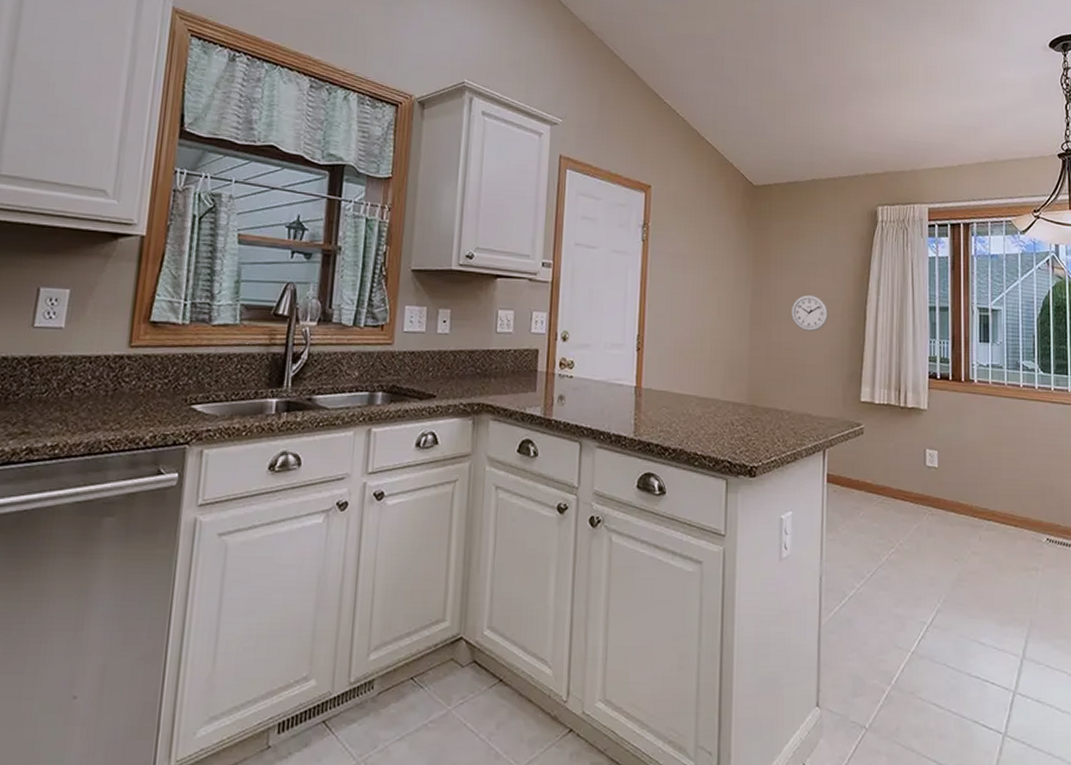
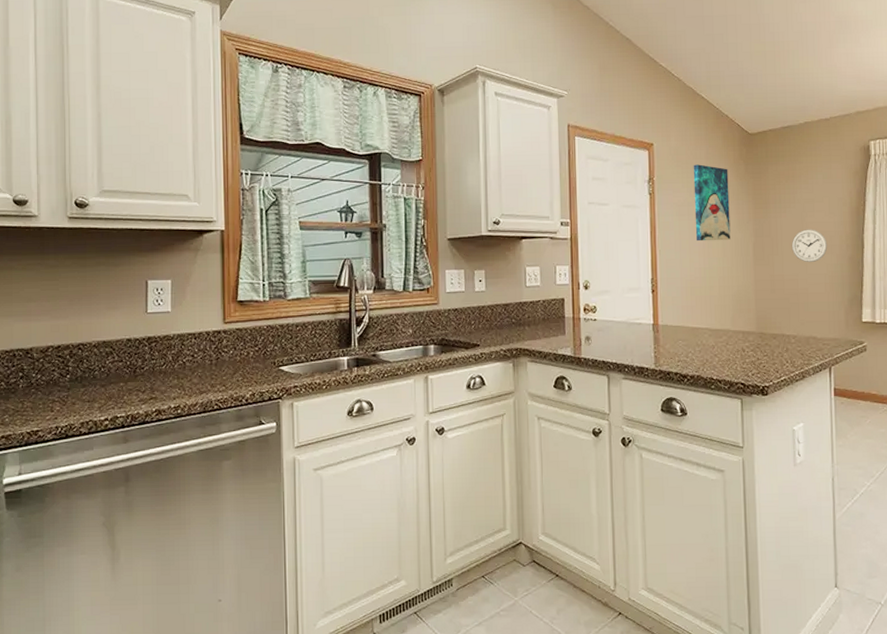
wall art: none [689,213,729,300] -> present [693,164,731,242]

